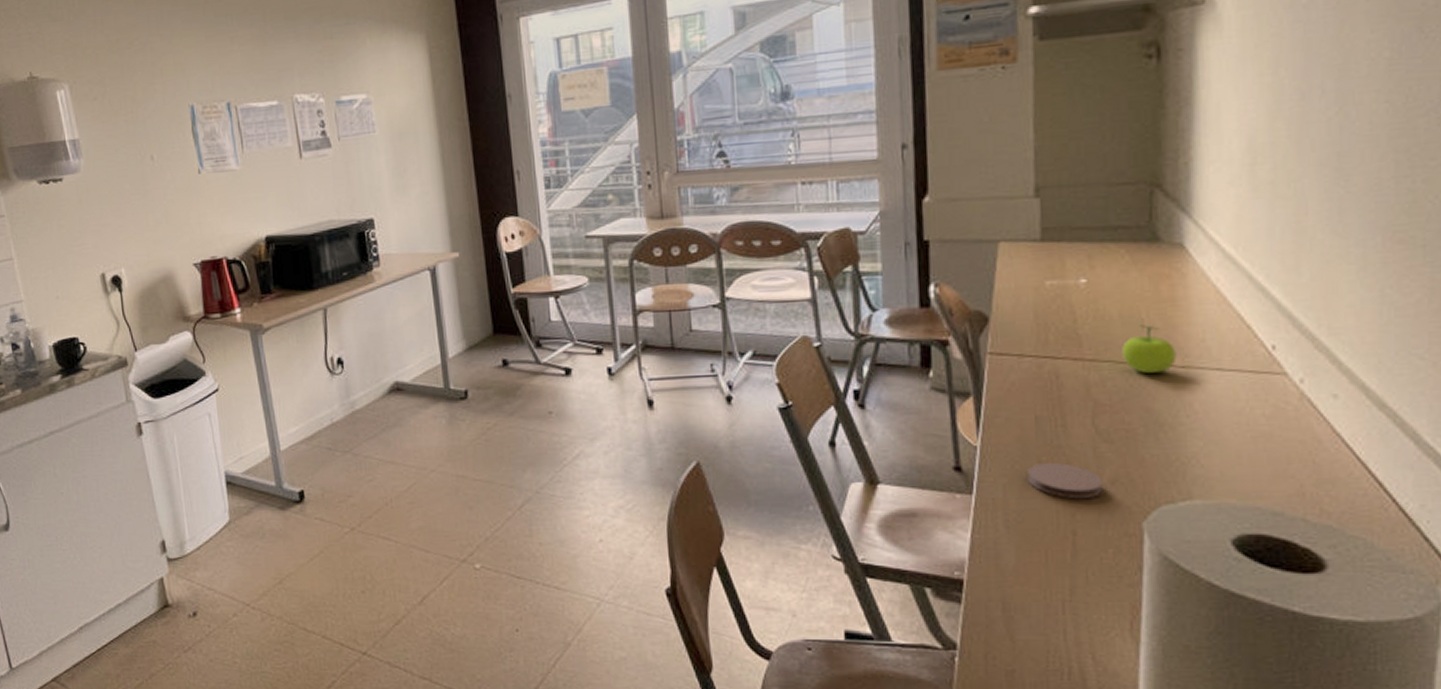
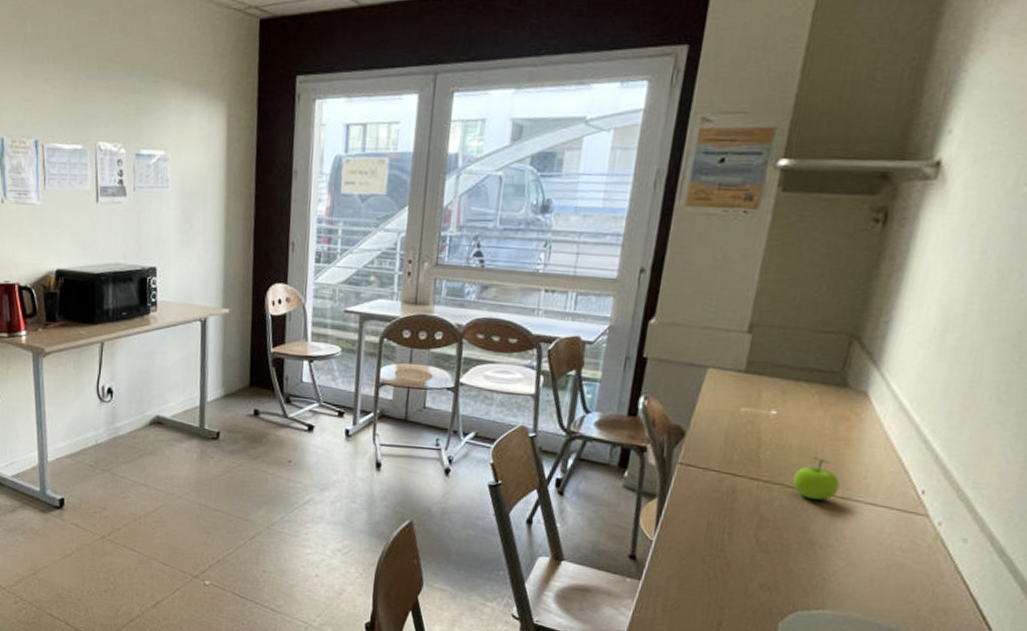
coaster: present [1028,462,1103,500] -> none [690,561,753,597]

